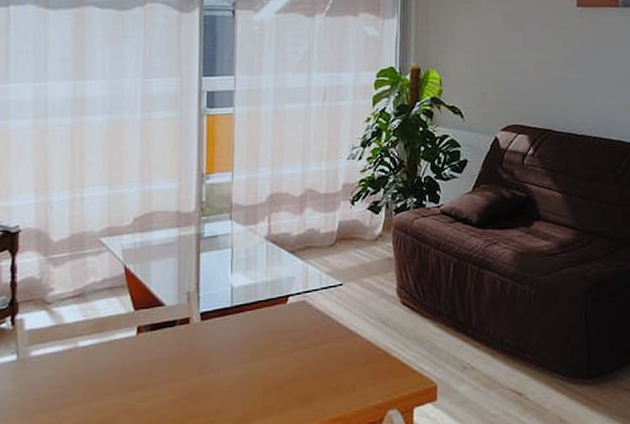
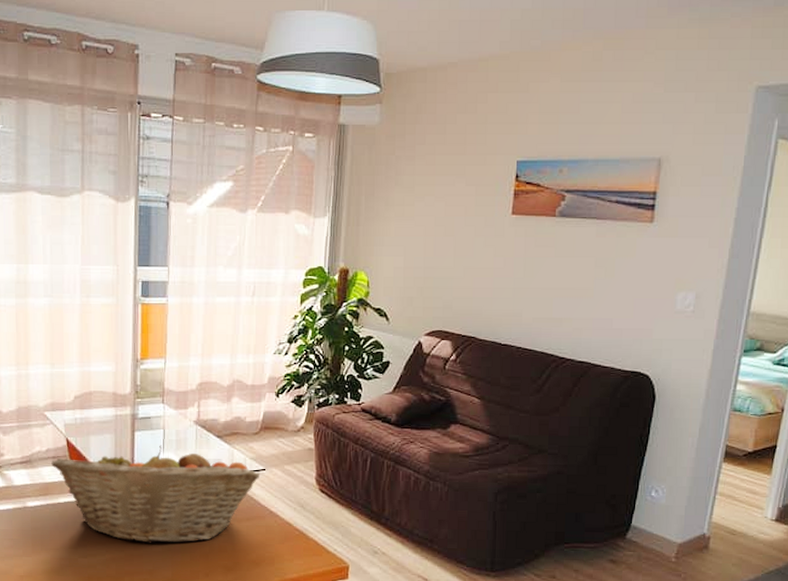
fruit basket: none [107,265,338,379] -> present [51,445,261,544]

